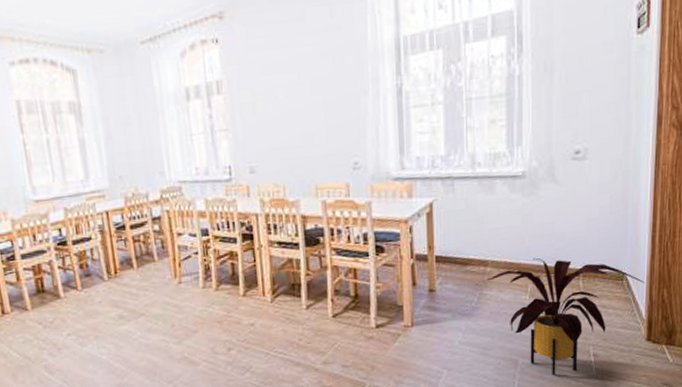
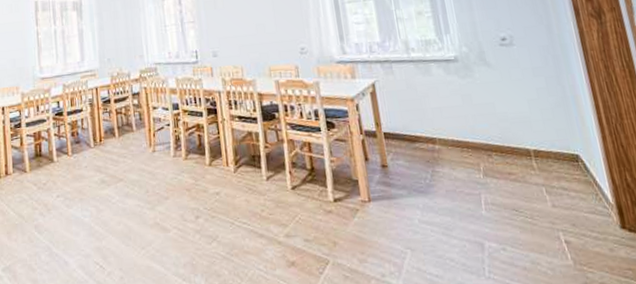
house plant: present [487,257,645,376] -> none [437,136,603,263]

